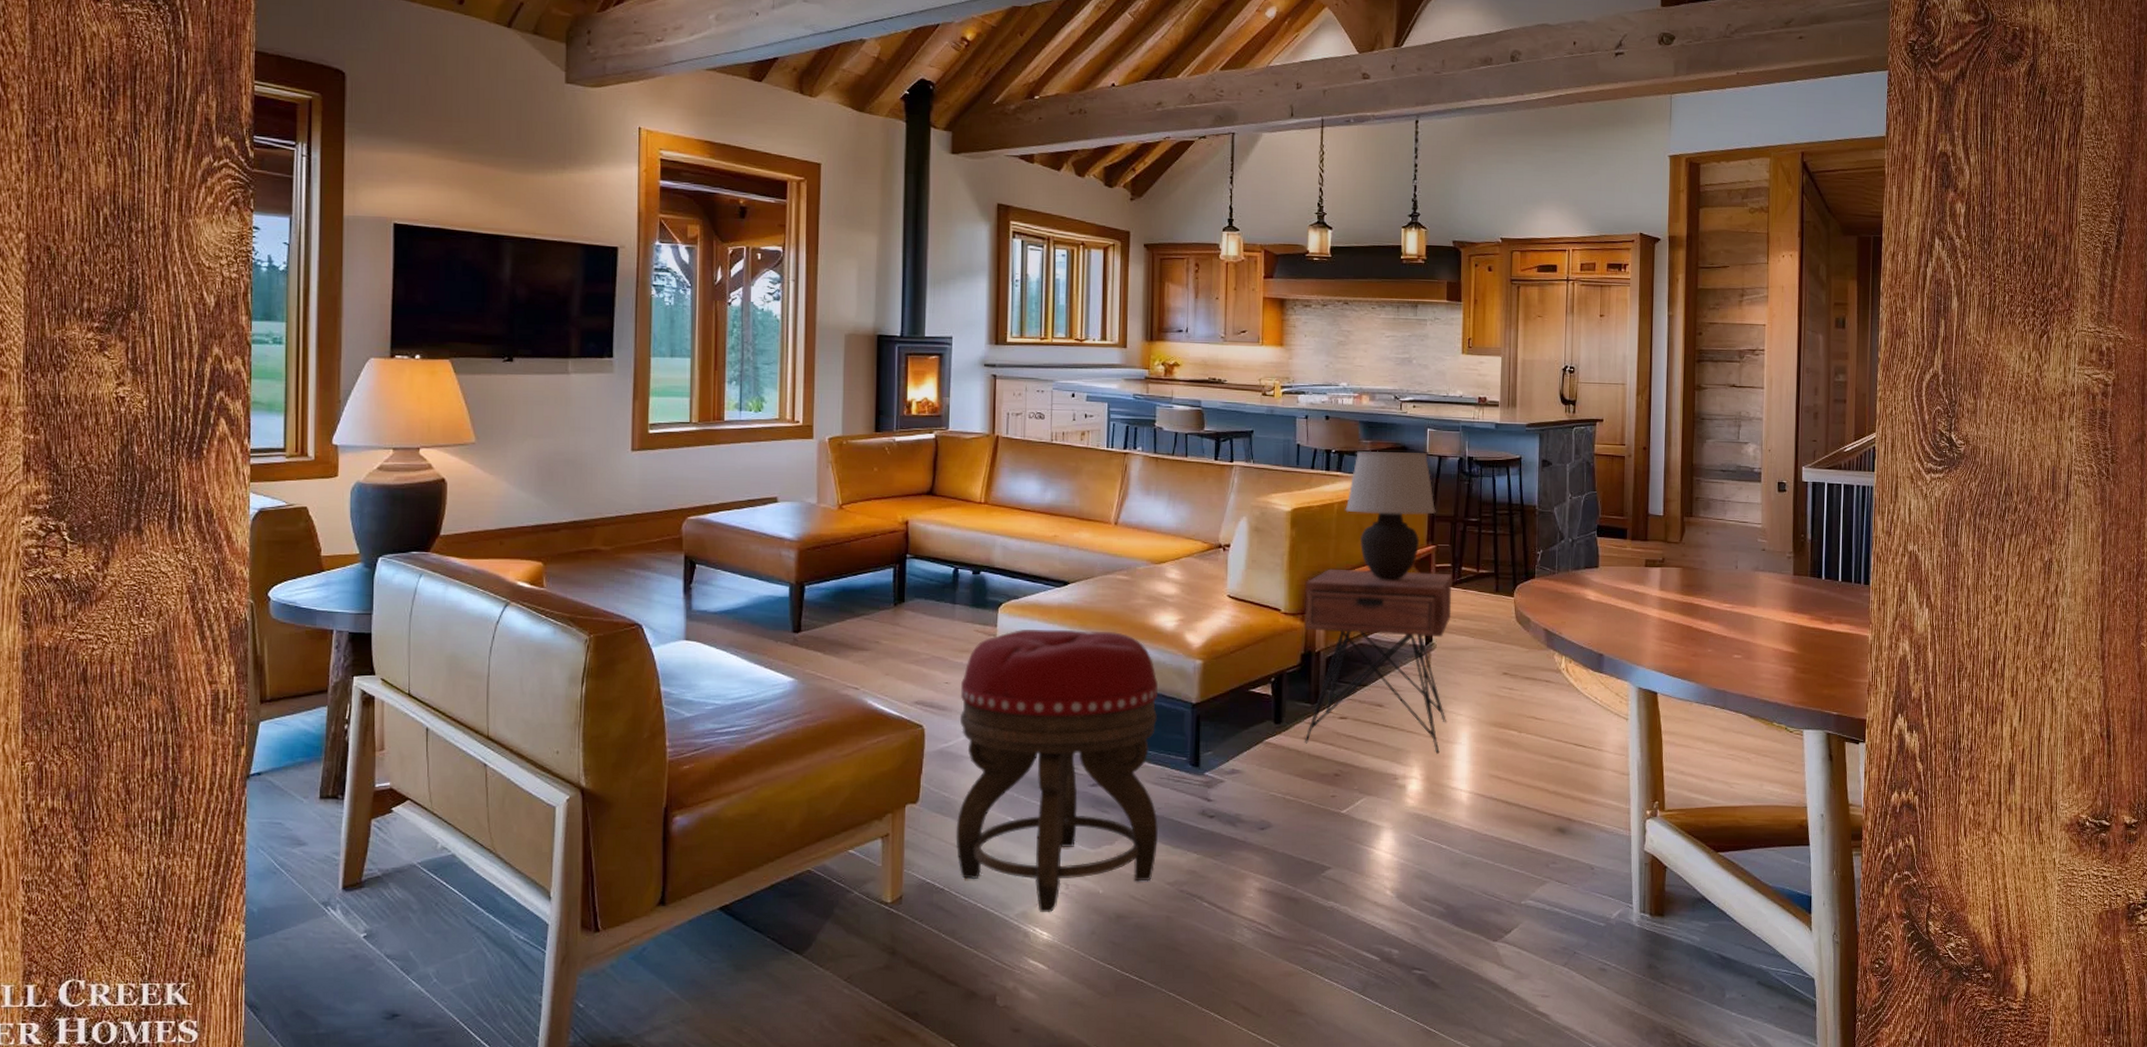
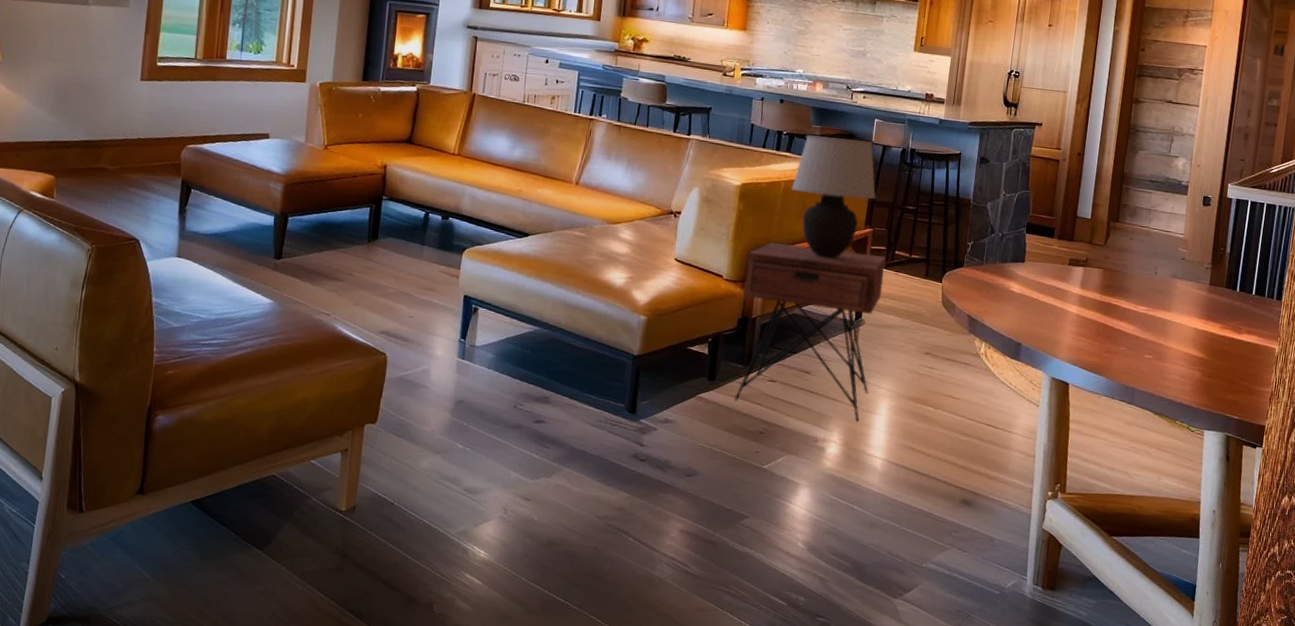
footstool: present [955,629,1159,913] -> none [407,274,604,534]

